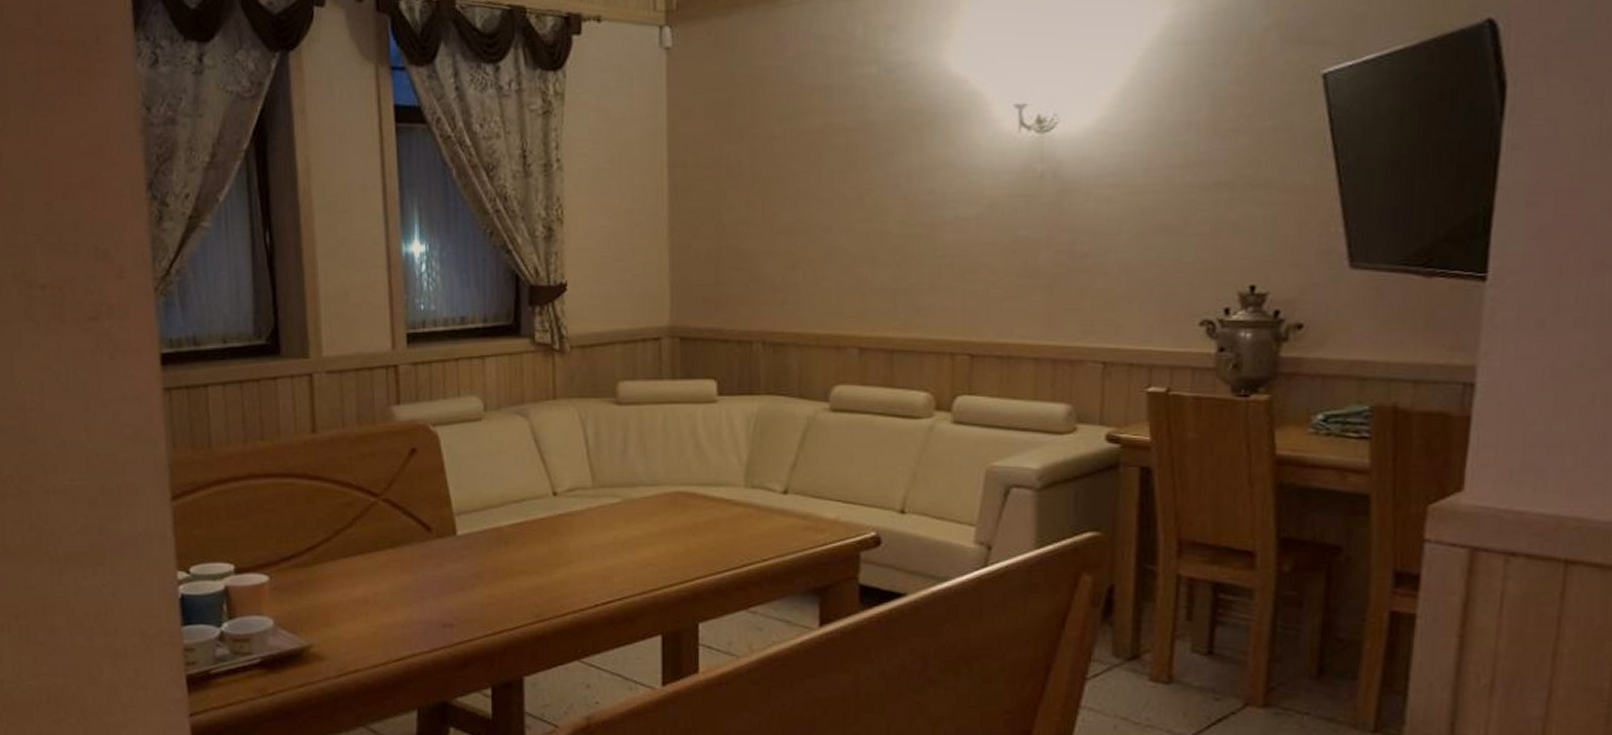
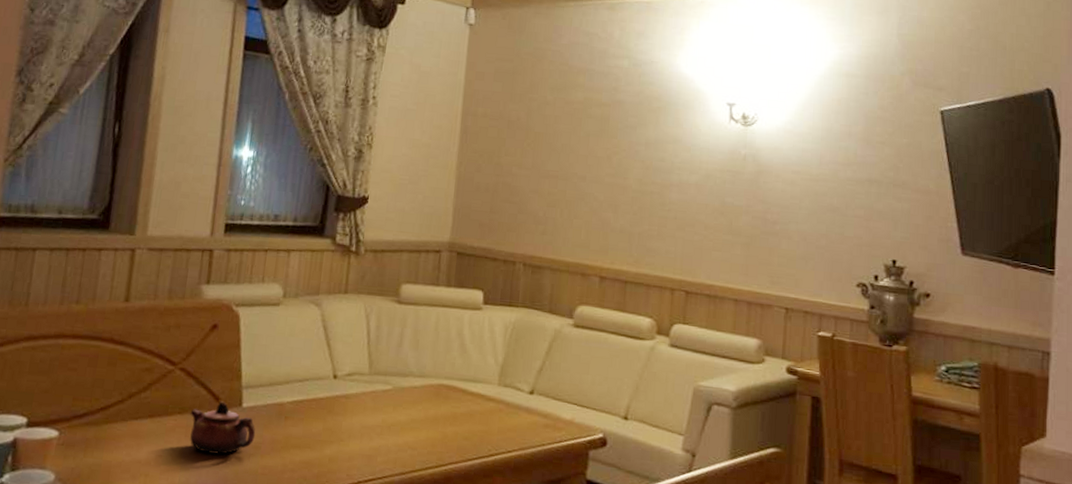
teapot: none [402,531,476,587] -> present [189,401,256,455]

